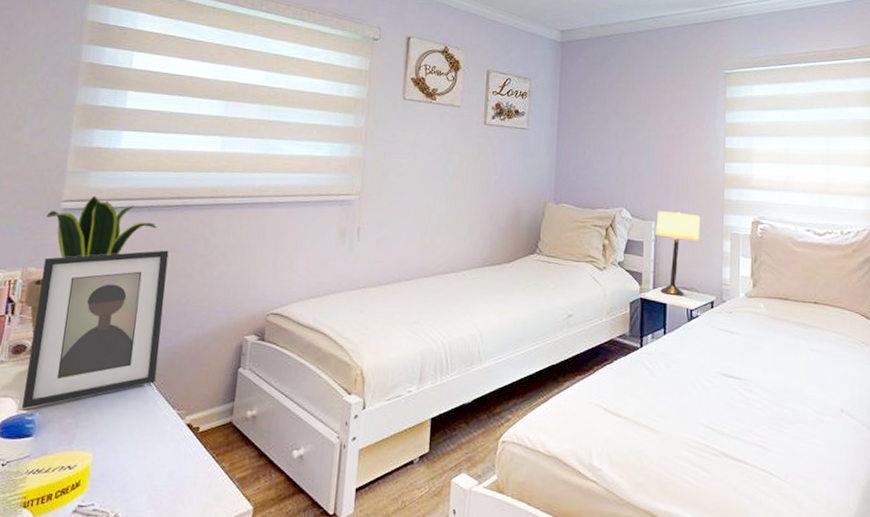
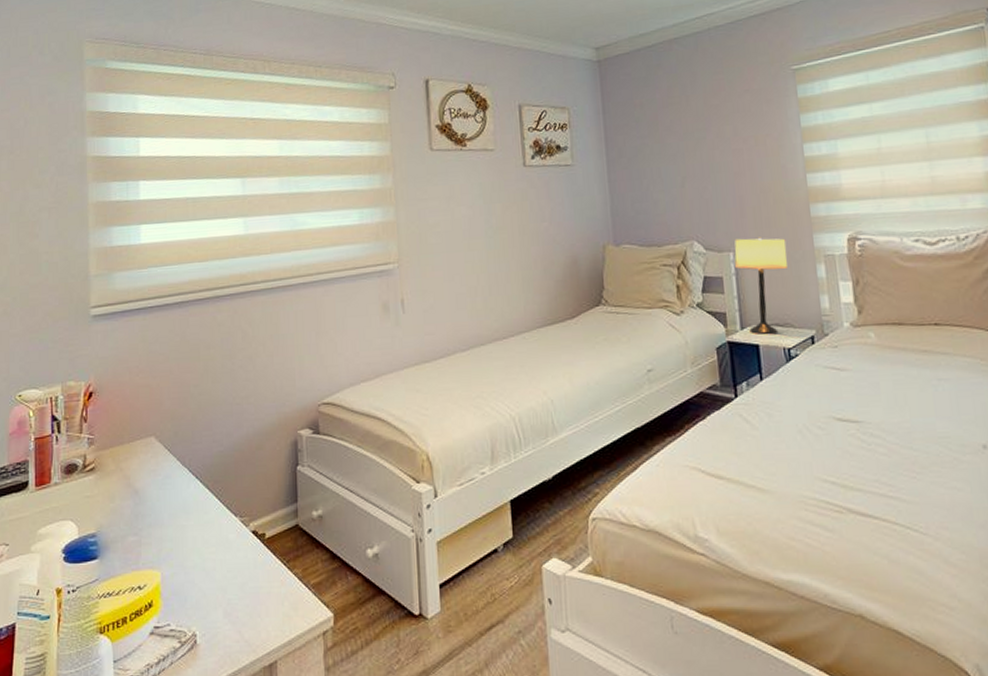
picture frame: present [21,250,169,409] -> none [82,347,213,531]
potted plant: present [24,195,157,336] -> none [69,297,191,454]

